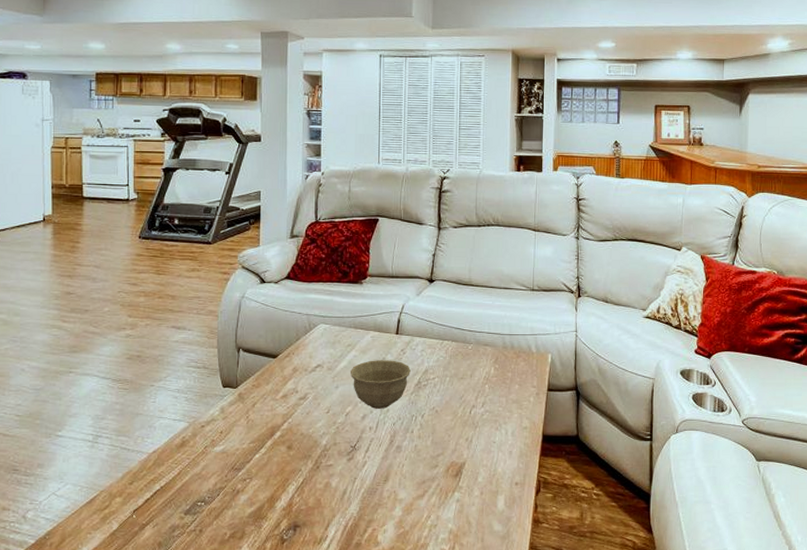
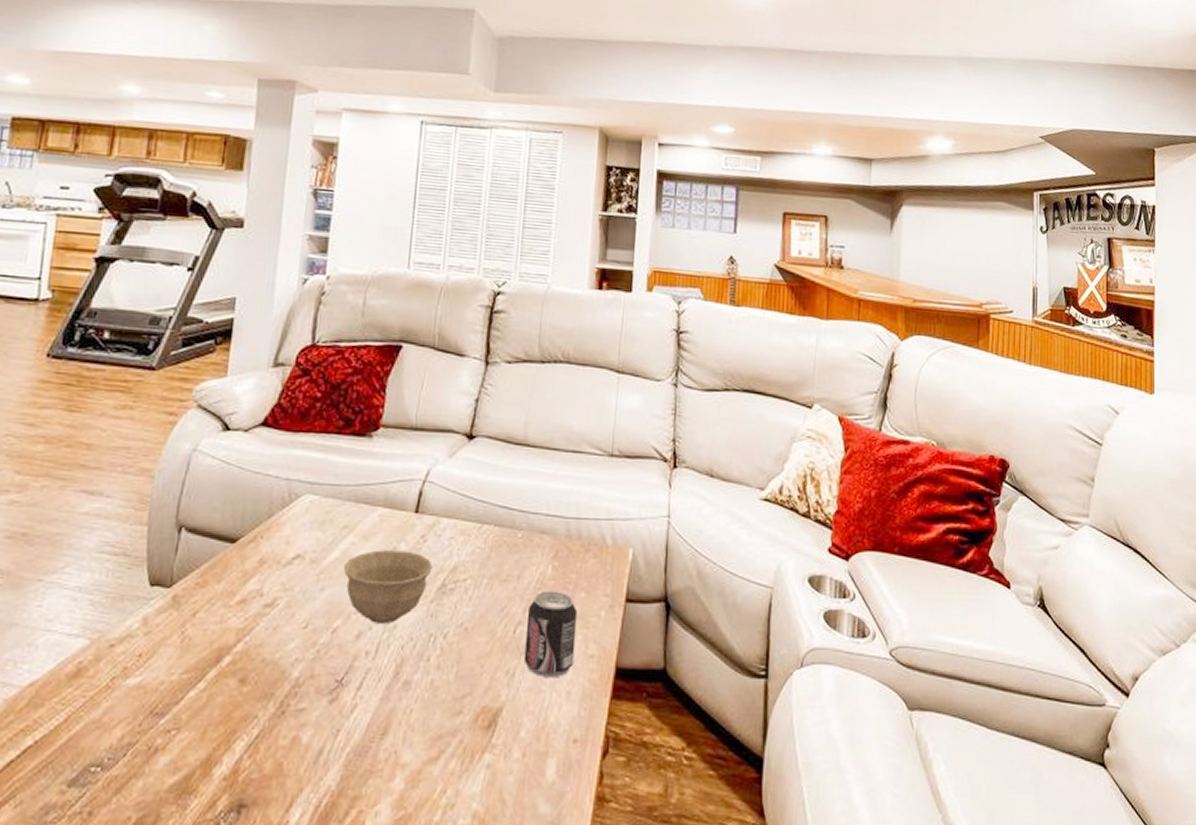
beverage can: none [478,385,514,443] -> present [523,591,578,678]

